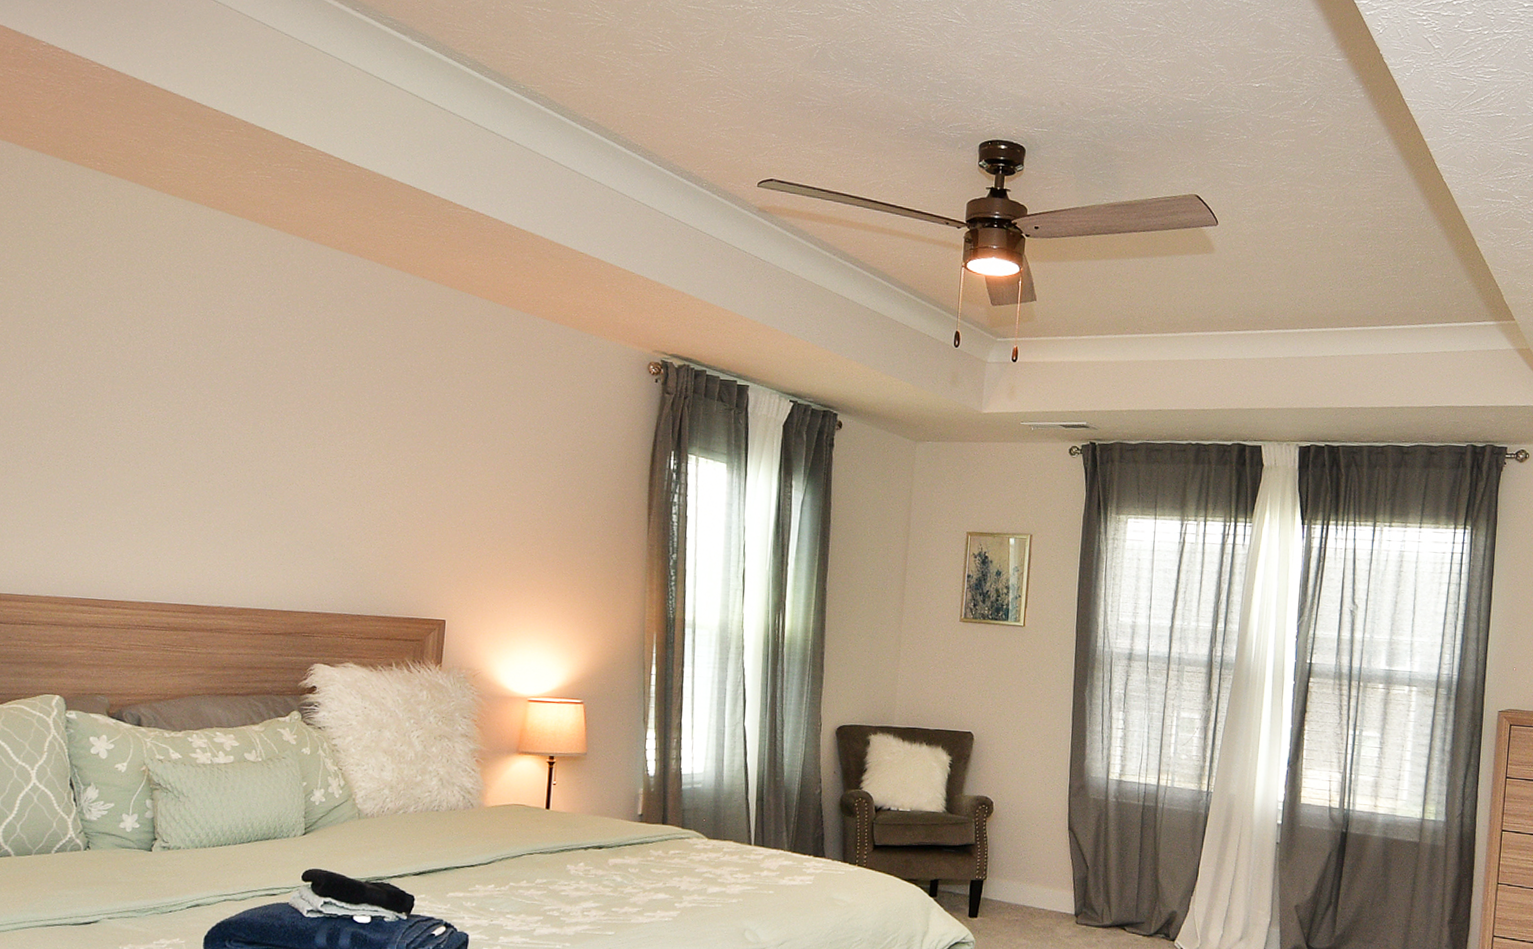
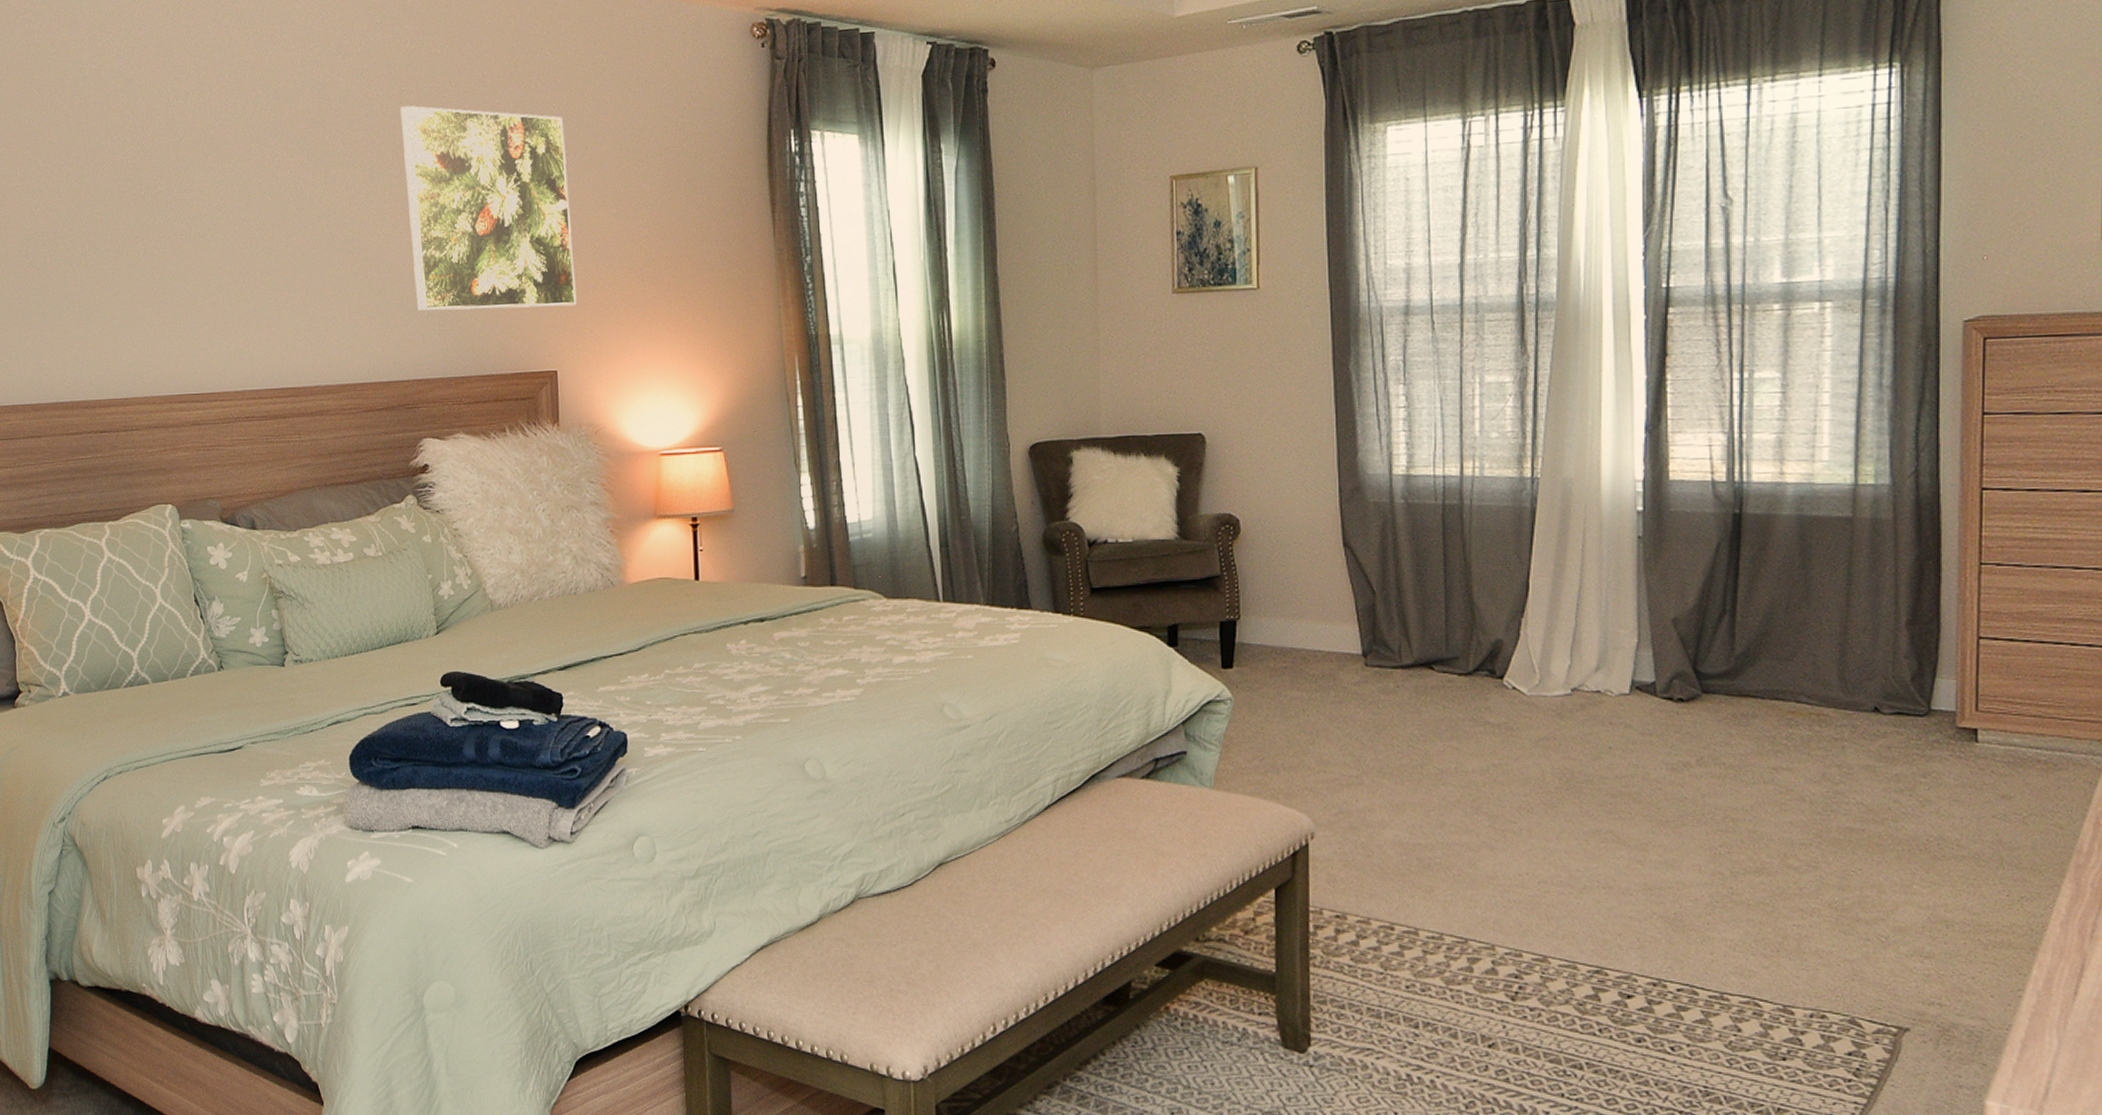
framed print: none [324,380,478,568] -> present [400,105,577,311]

